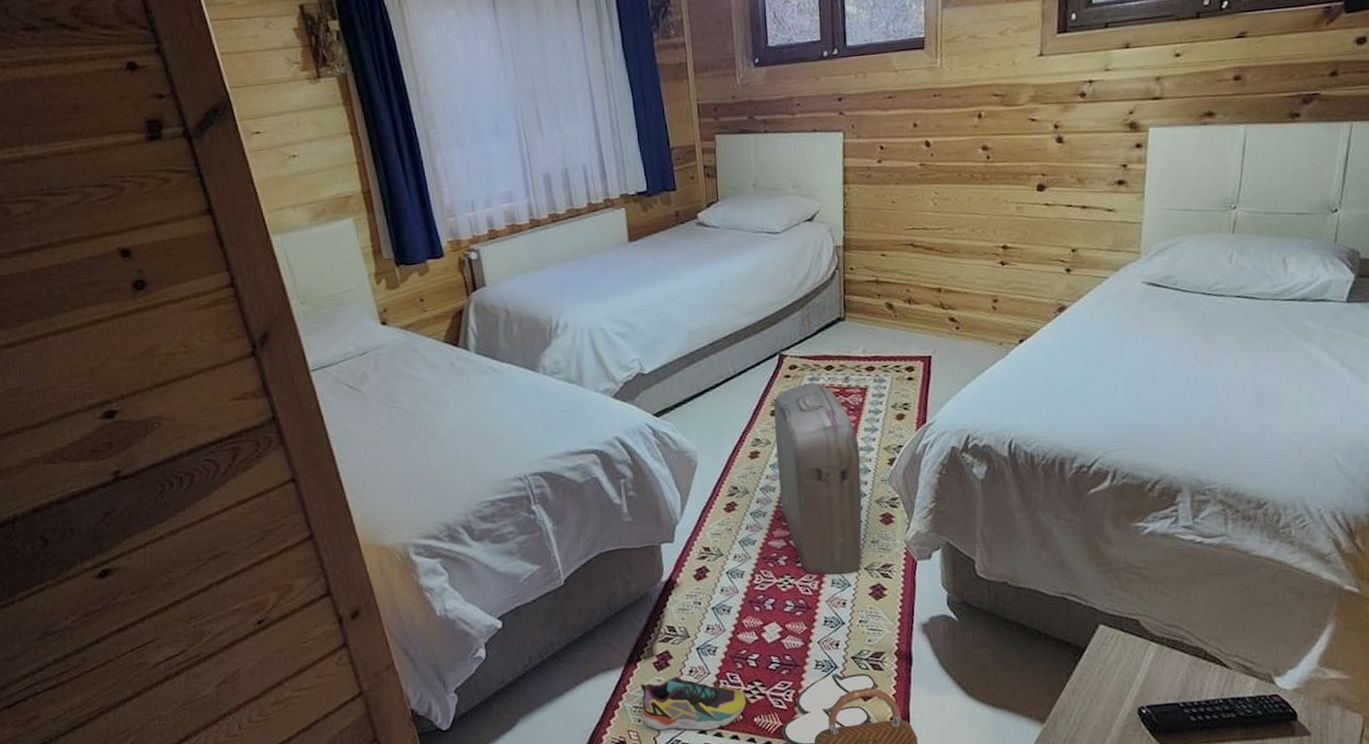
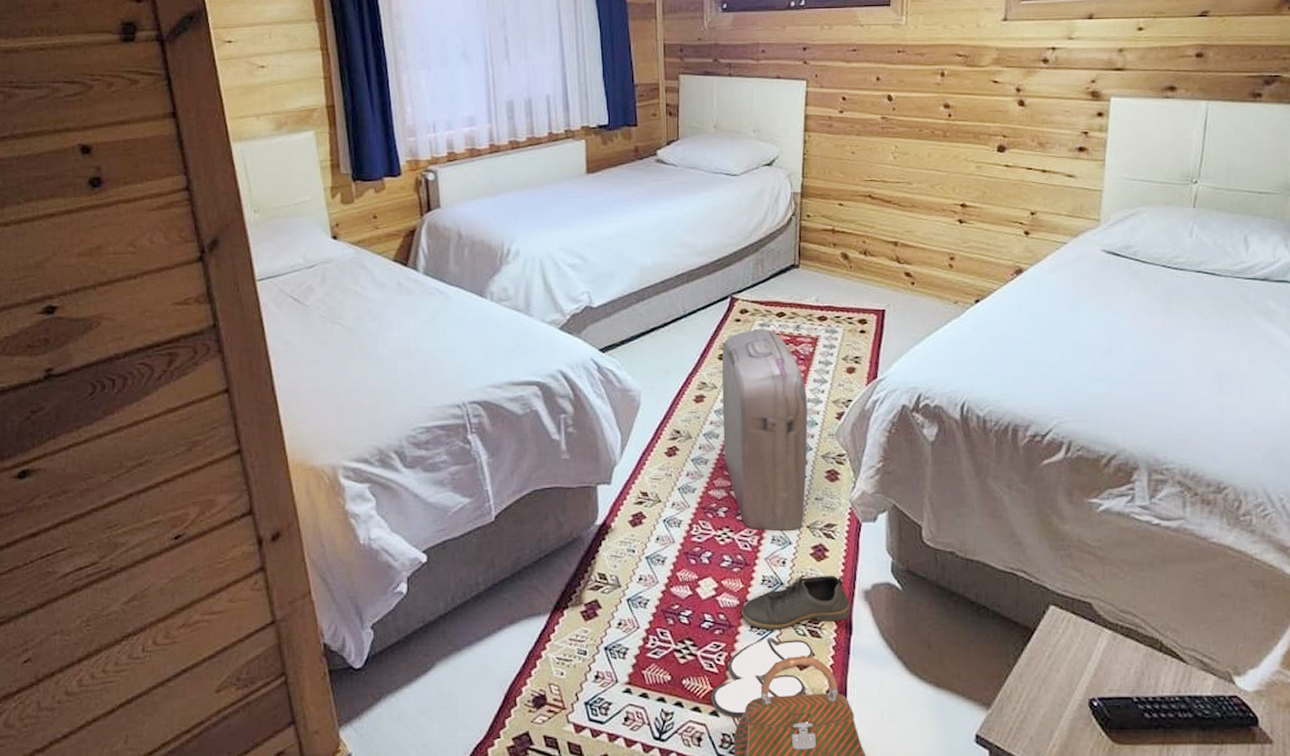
athletic shoe: present [641,676,747,731] -> none [565,628,676,690]
shoe: none [806,612,910,667] -> present [741,573,851,629]

